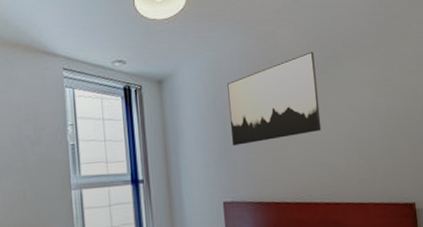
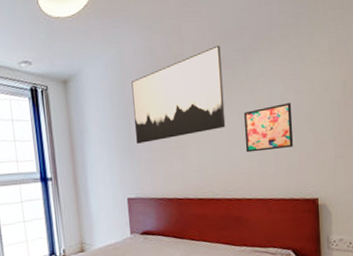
wall art: none [339,108,388,156] -> present [244,103,293,153]

